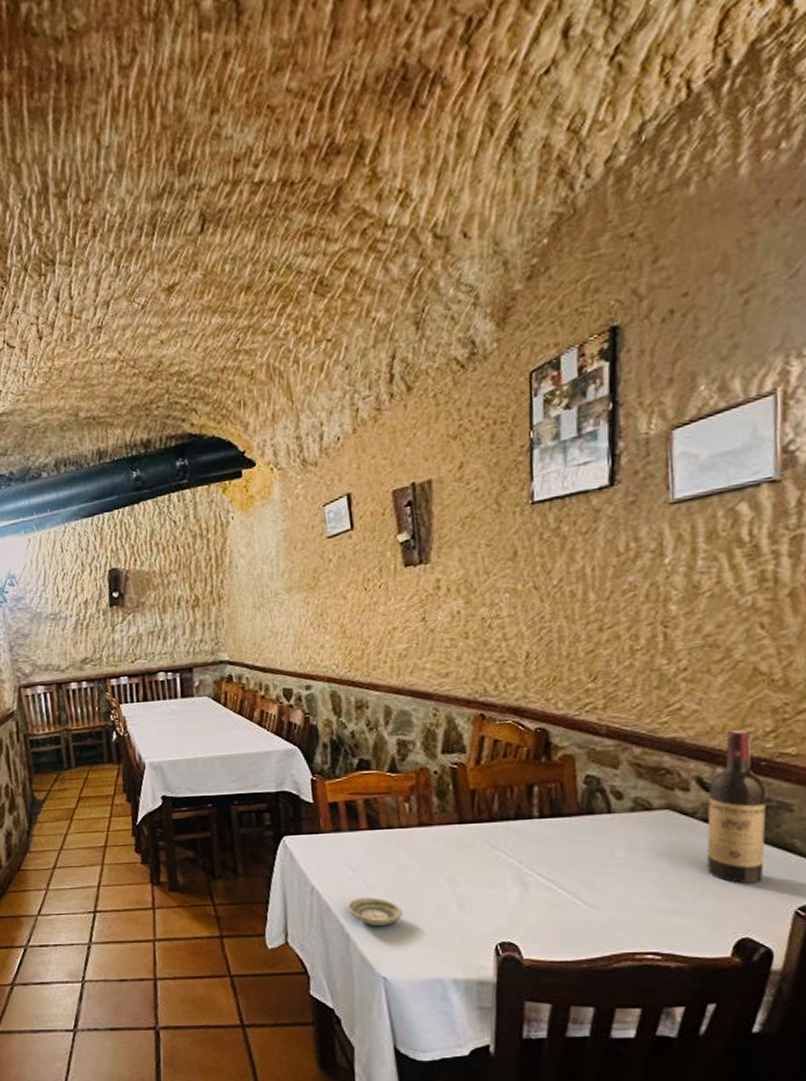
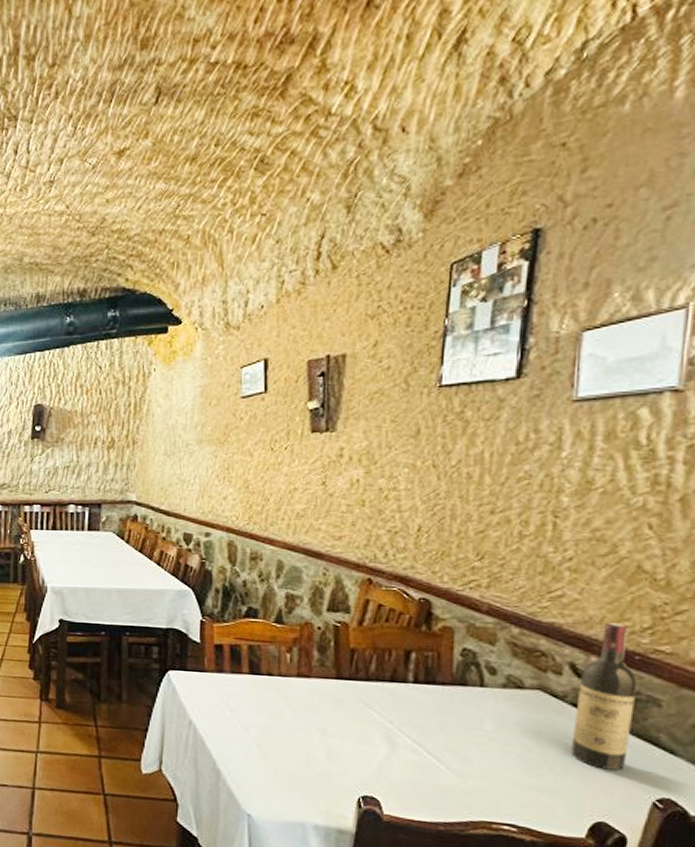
saucer: present [347,897,403,927] -> none [220,736,274,767]

